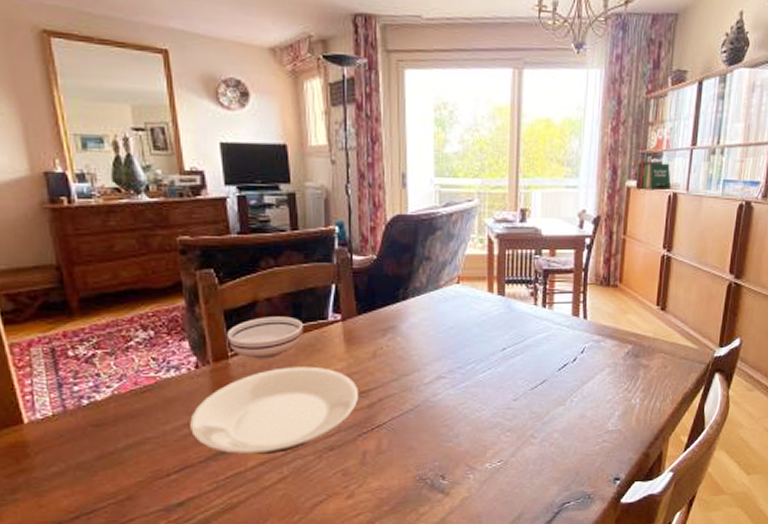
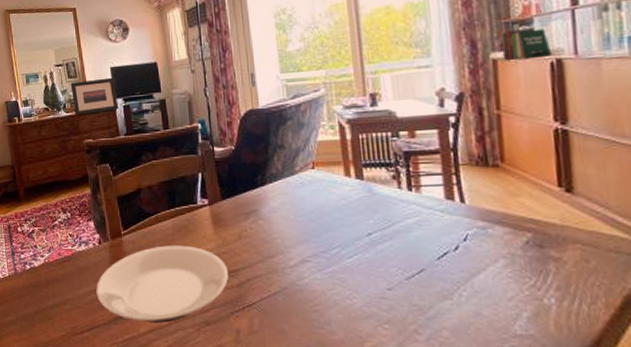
picture frame: none [157,156,230,203] -> present [70,77,119,115]
bowl: present [226,316,303,359] -> none [119,201,178,237]

